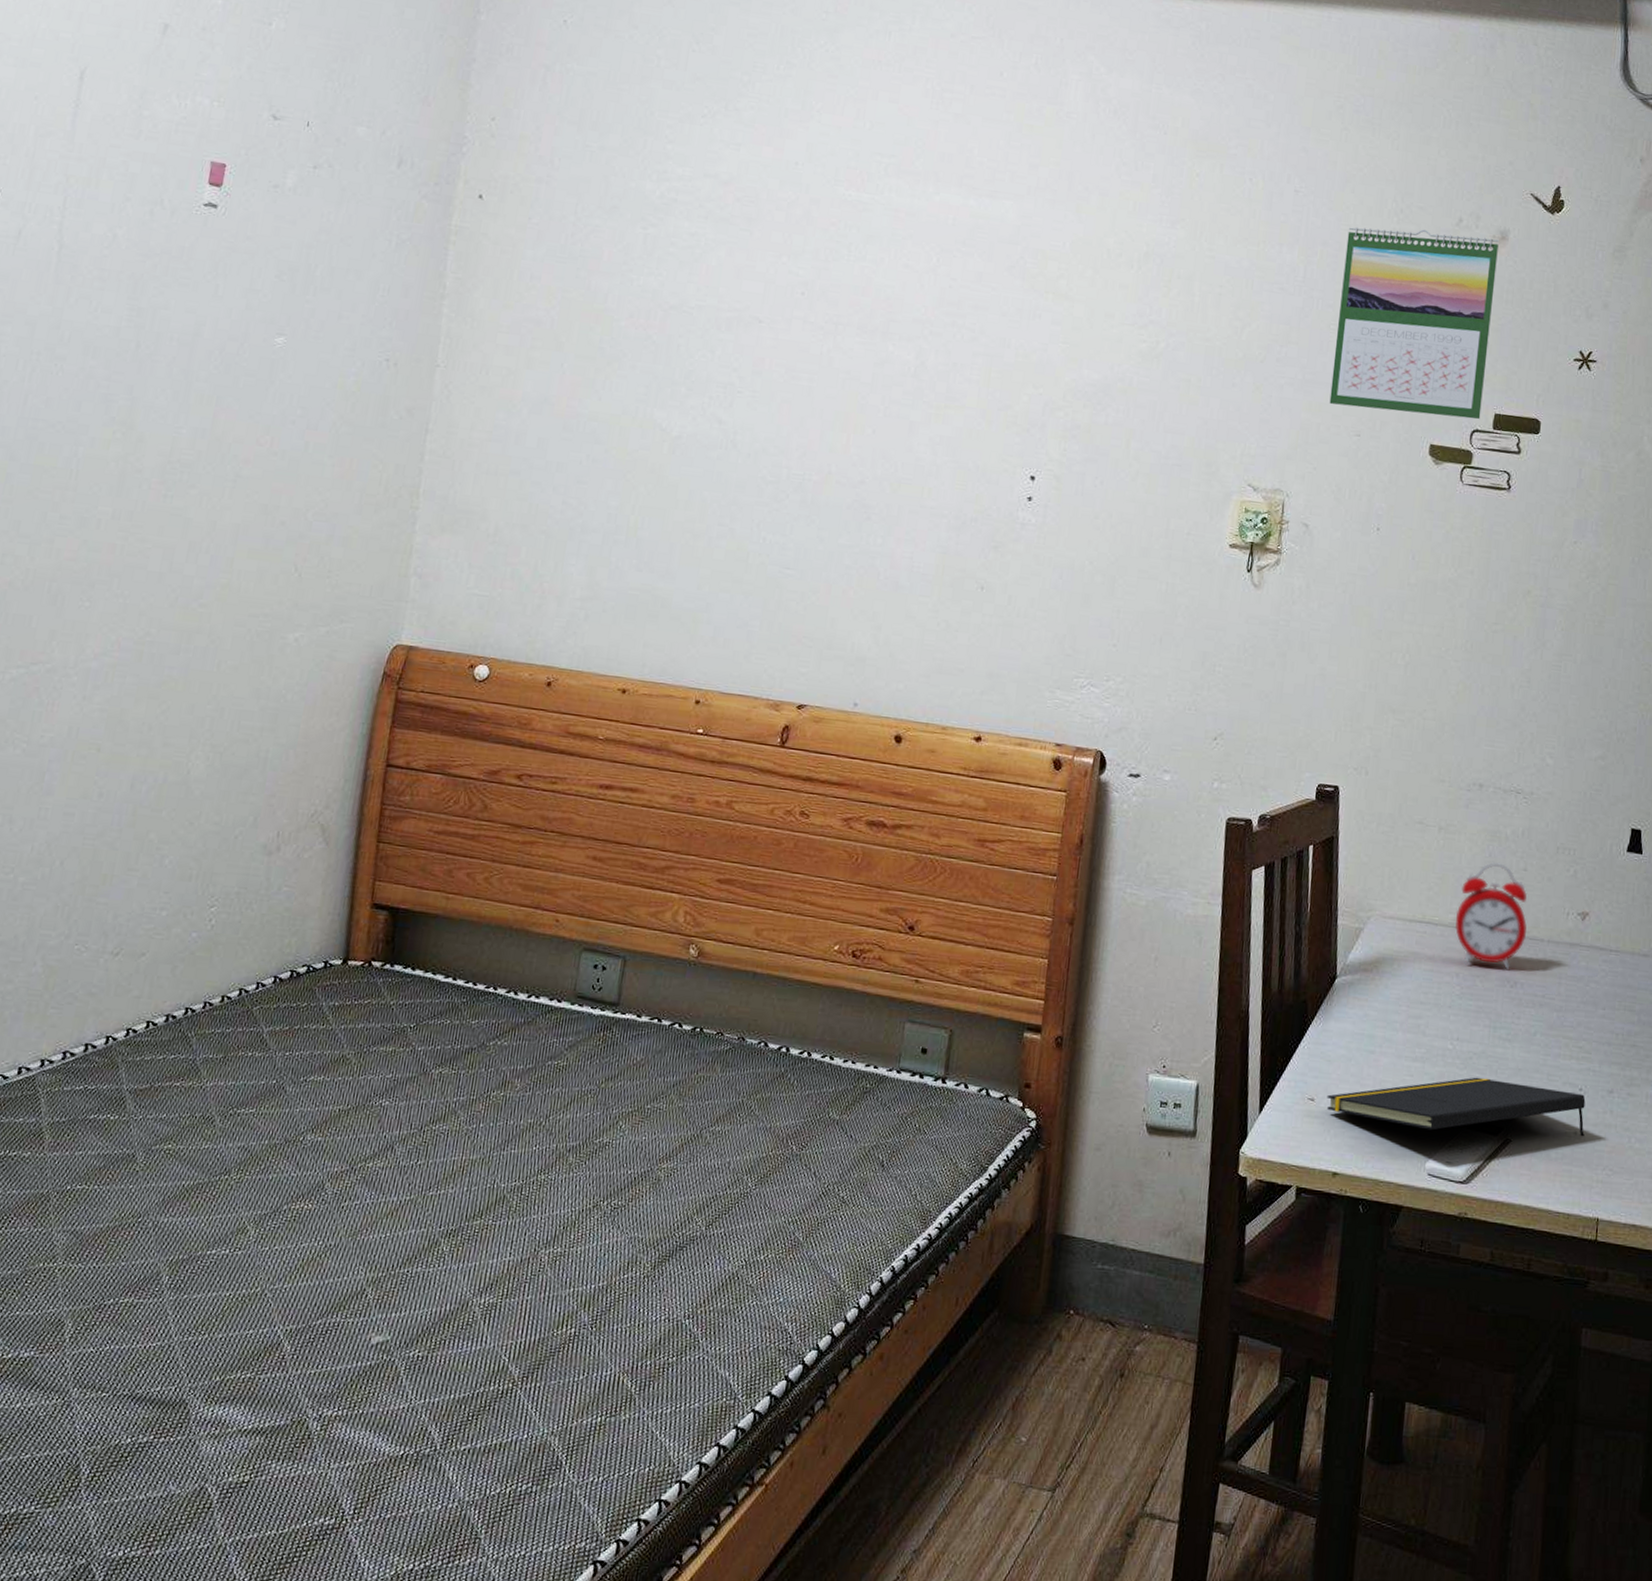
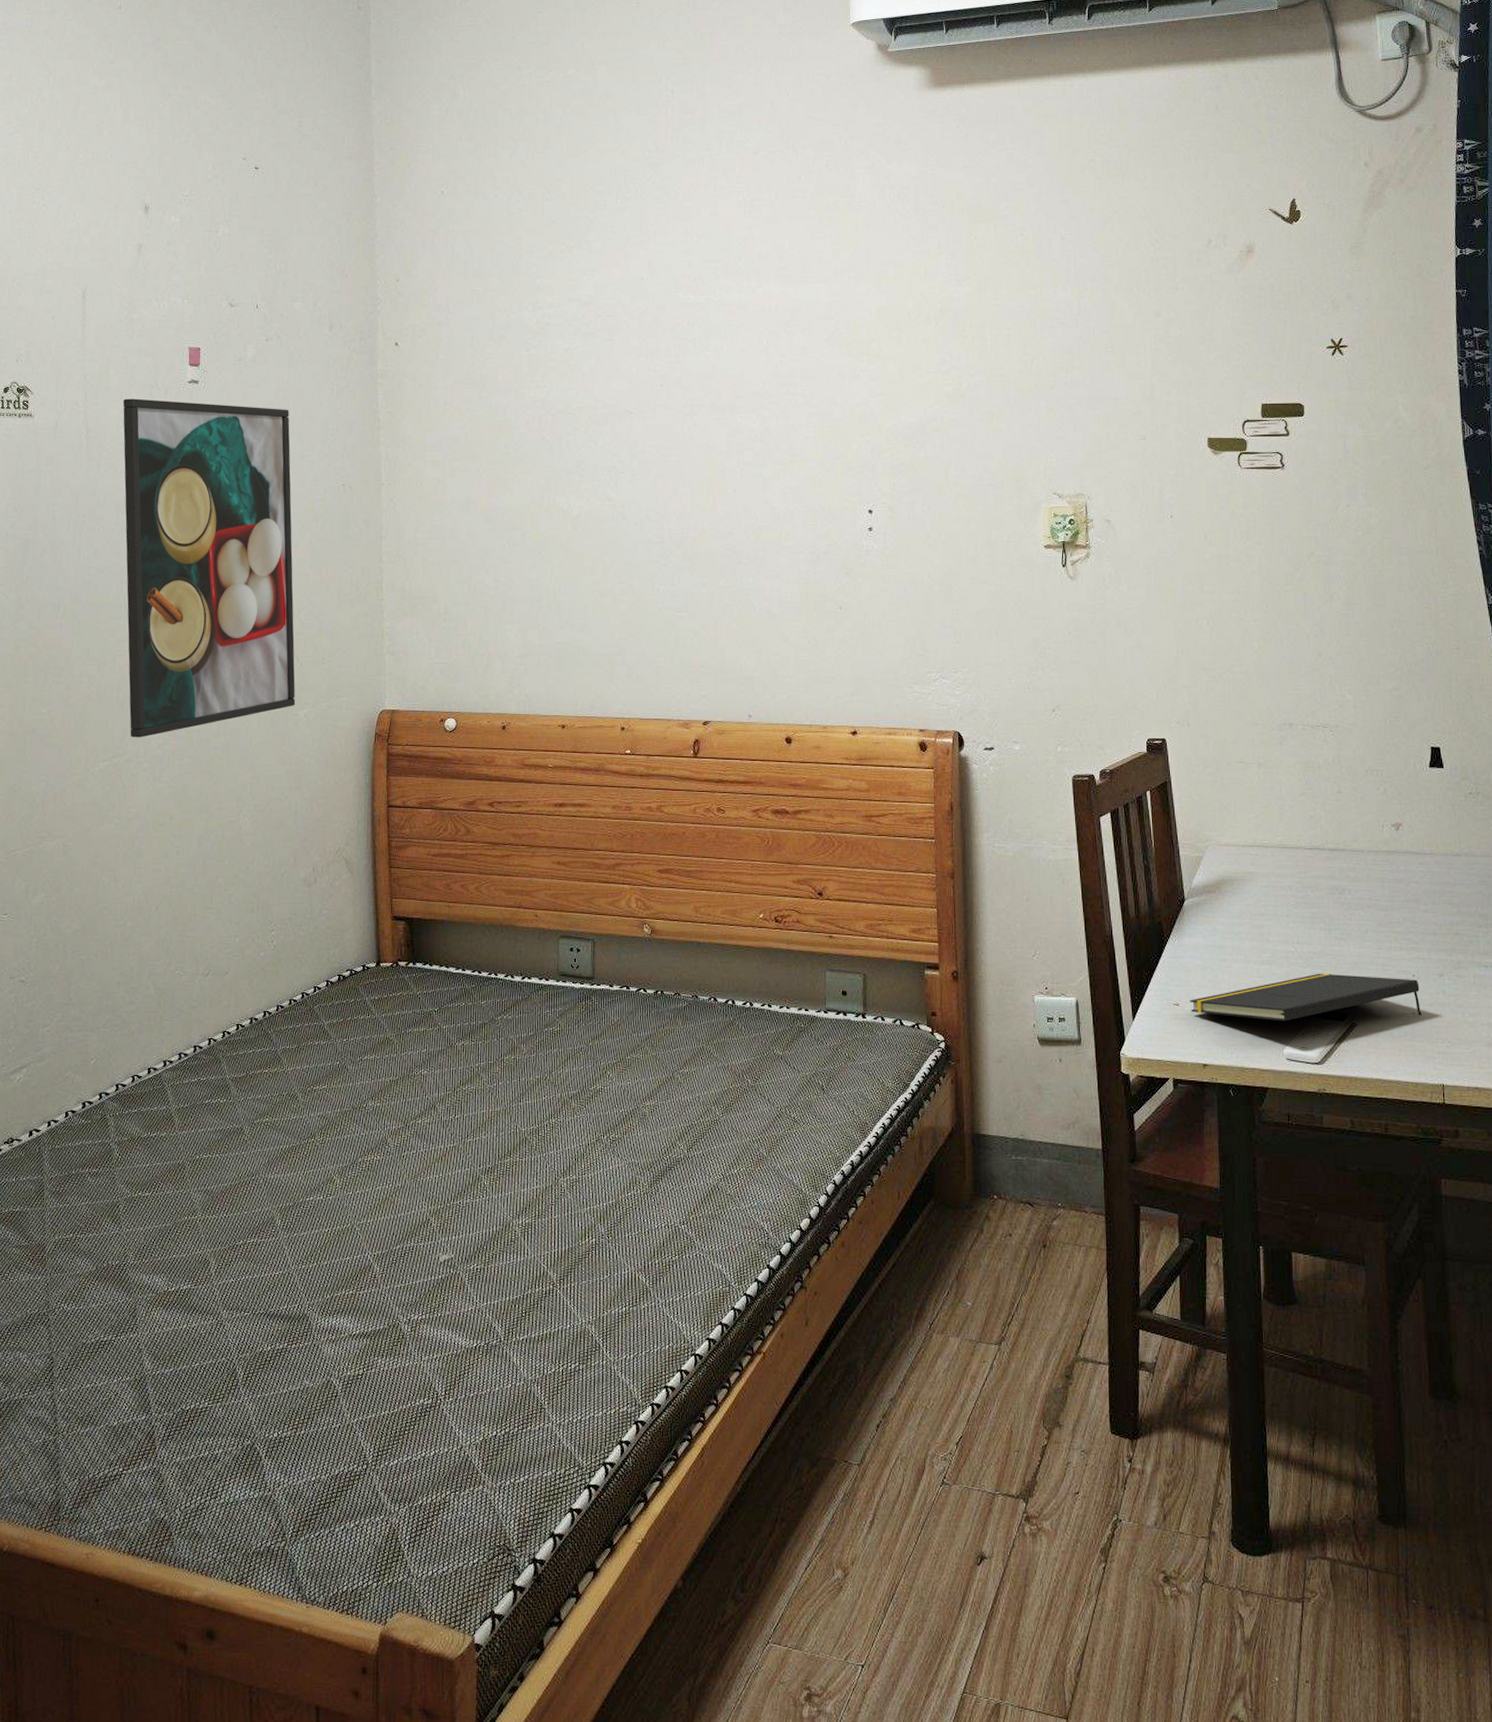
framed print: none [59,213,331,644] -> present [122,398,296,738]
calendar: present [1329,227,1499,420] -> none [1112,253,1250,416]
alarm clock: present [1455,862,1527,971] -> none [1282,789,1347,880]

